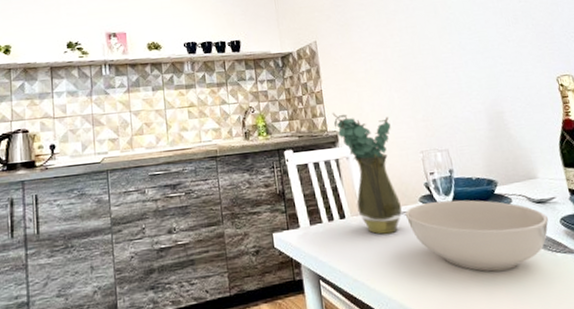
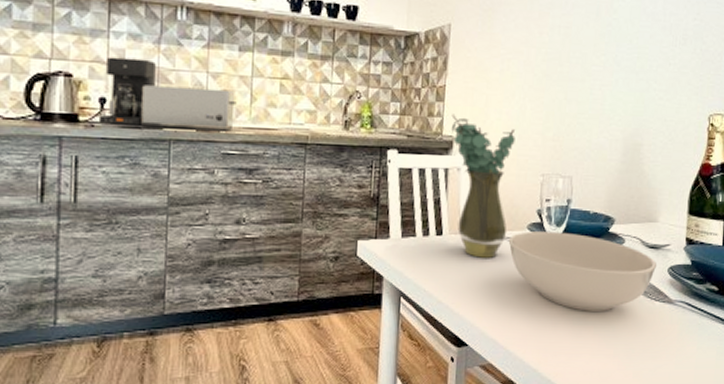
coffee maker: none [50,109,91,166] -> present [98,57,156,127]
toaster: none [82,122,156,165] -> present [141,85,237,133]

